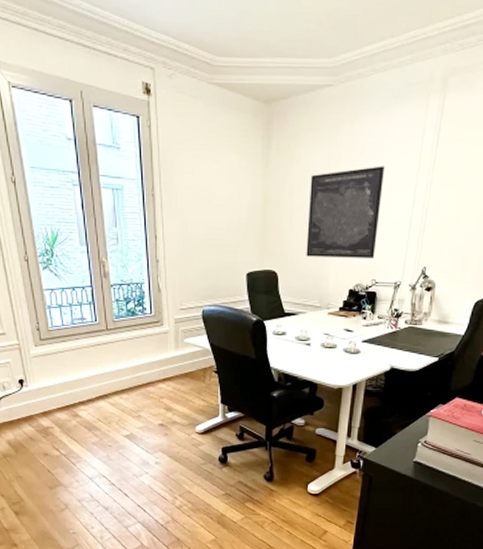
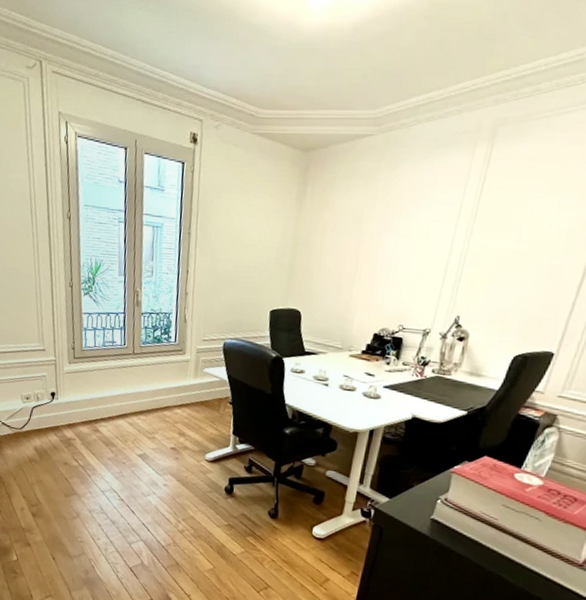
wall art: present [306,166,384,258] -> none [331,212,421,304]

